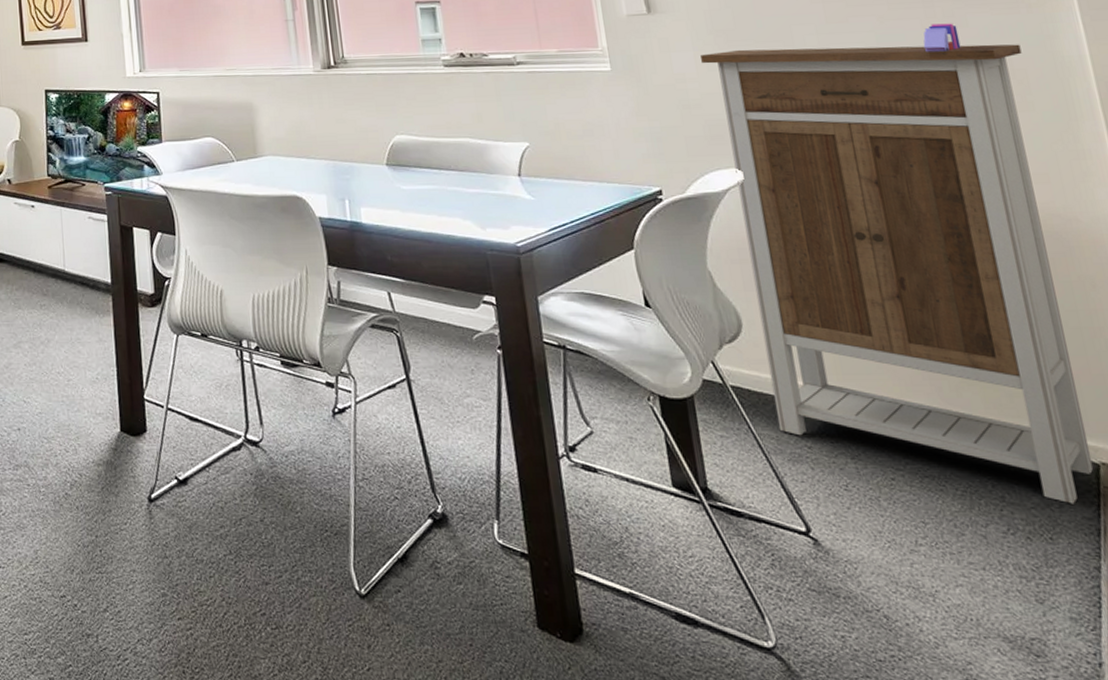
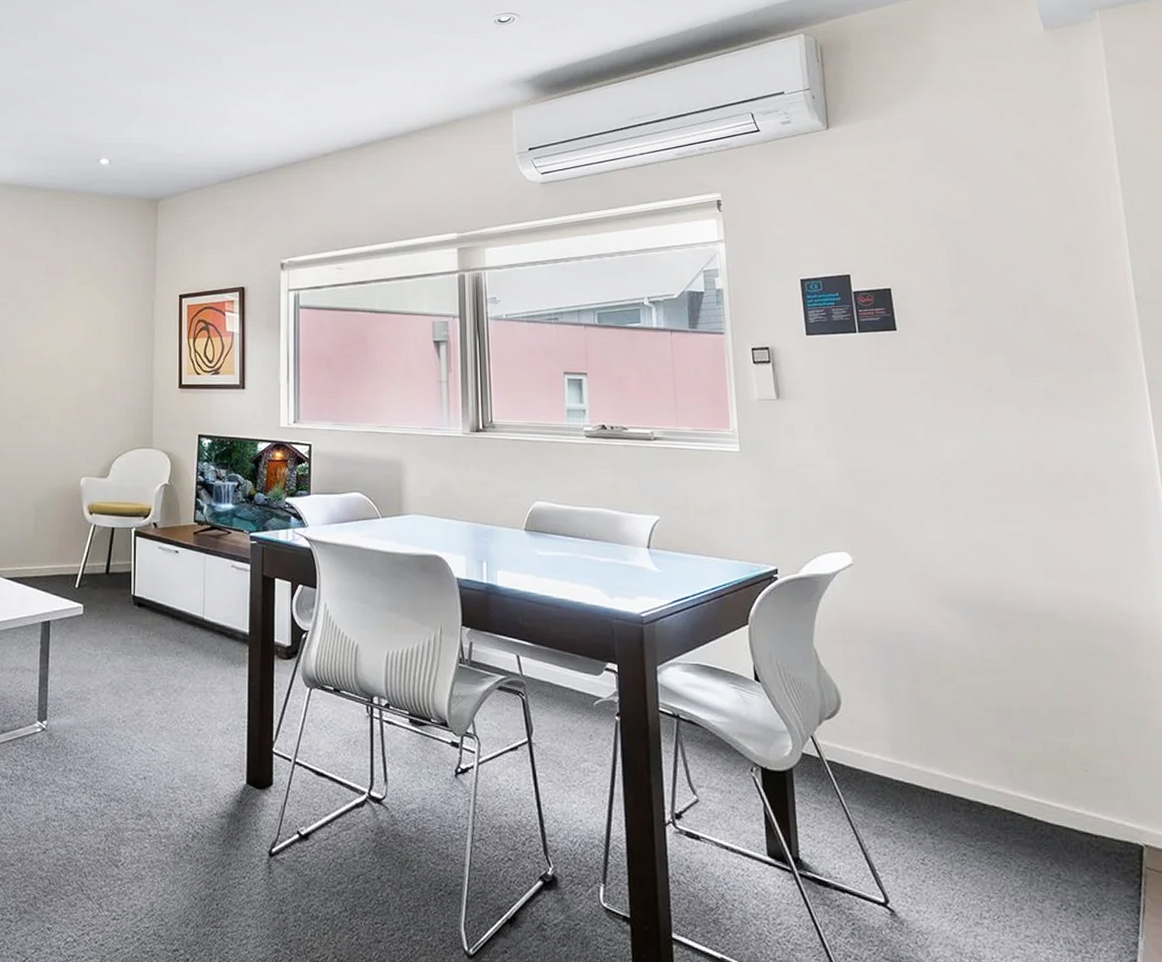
cabinet: present [701,44,1094,504] -> none [821,439,1138,883]
books: present [923,23,961,52] -> none [1017,427,1050,454]

